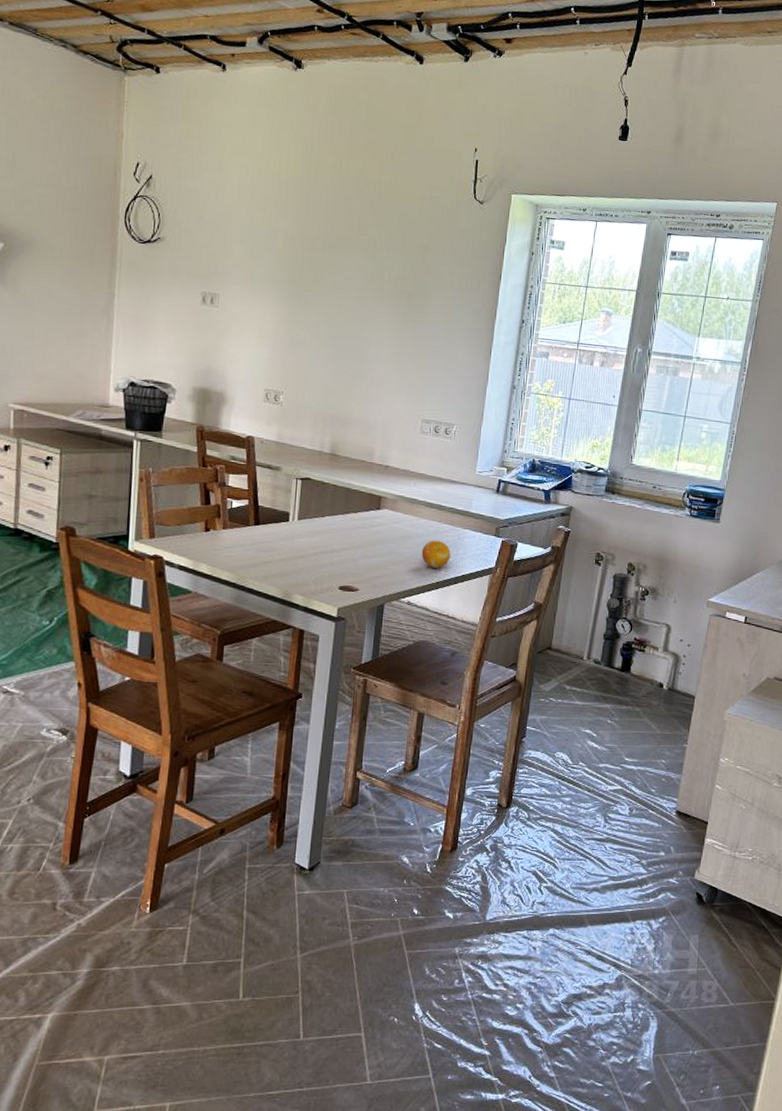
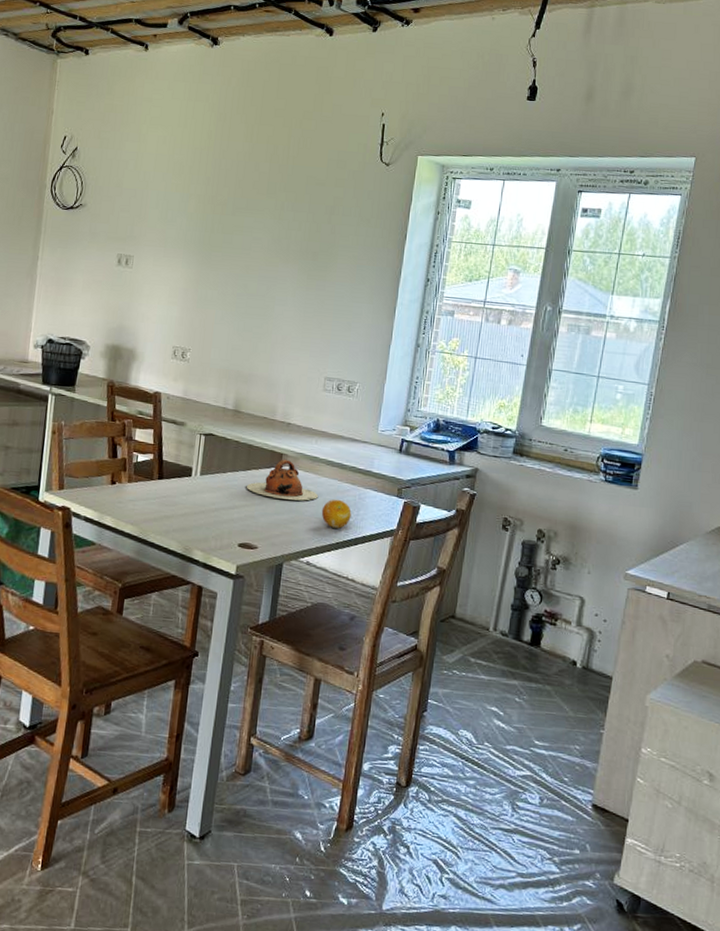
teapot: none [345,501,419,543] -> present [246,459,319,501]

